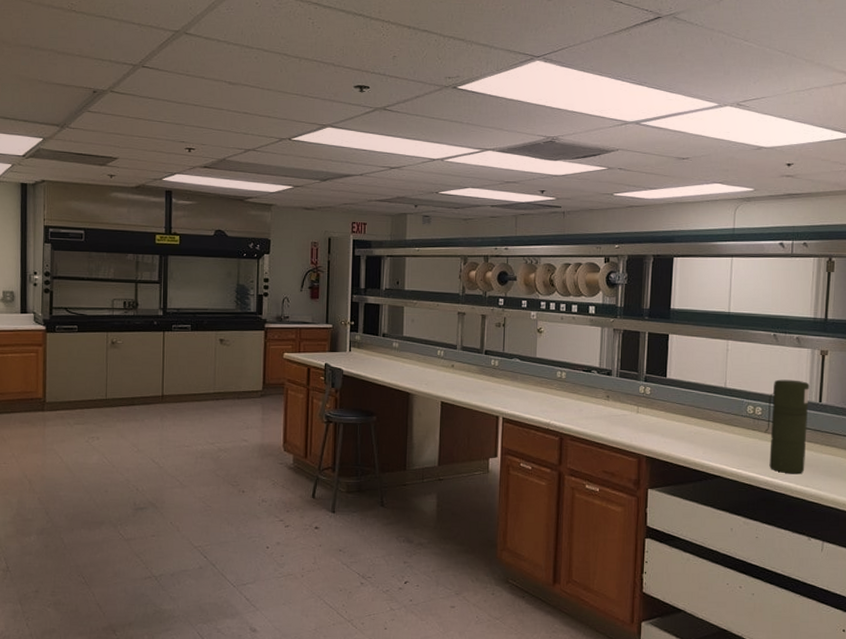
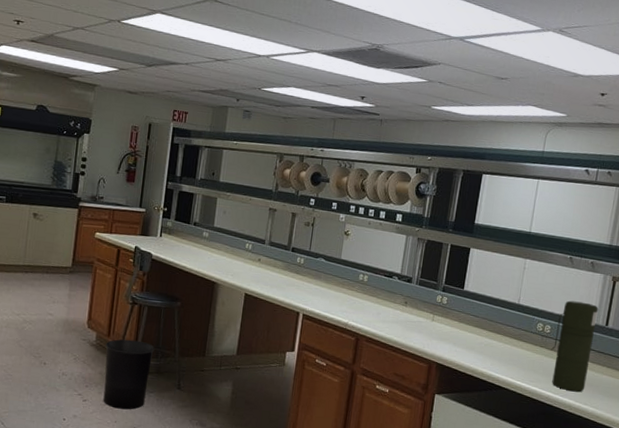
waste bin: none [304,459,354,532] -> present [103,339,155,410]

